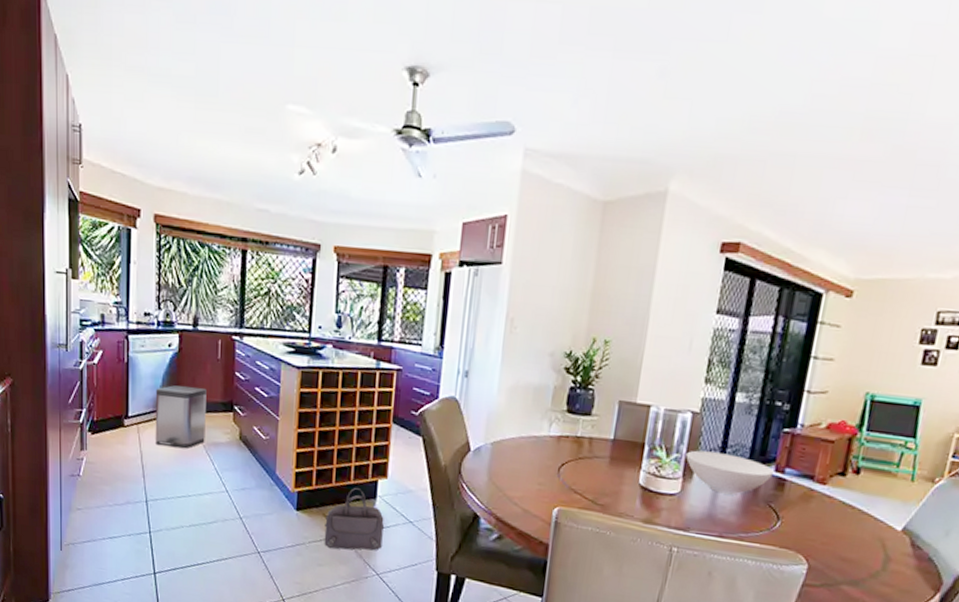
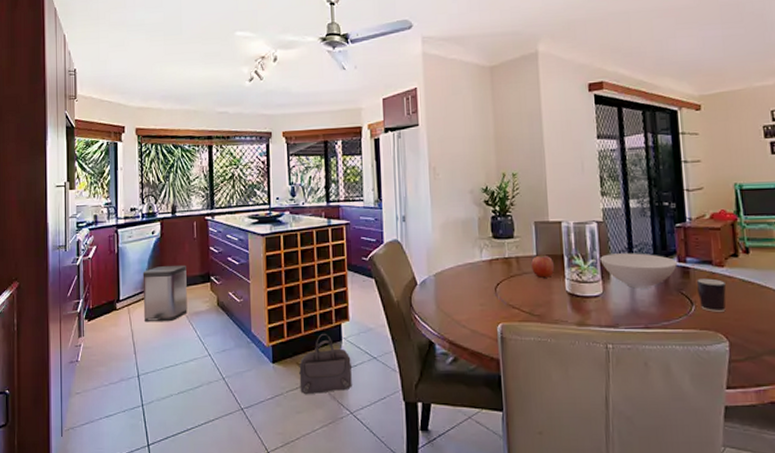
fruit: none [604,438,632,466] -> present [531,253,555,278]
mug: none [787,493,824,534] -> present [697,278,727,313]

